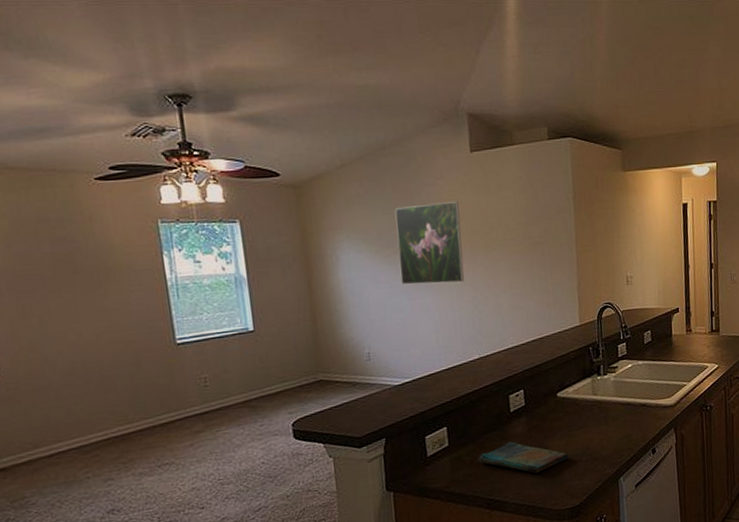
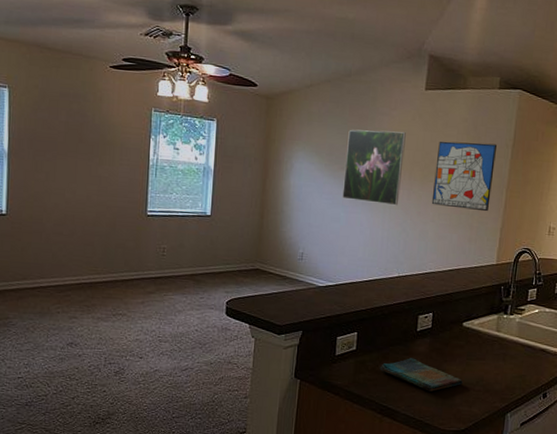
wall art: none [495,199,561,275] -> present [431,141,497,212]

